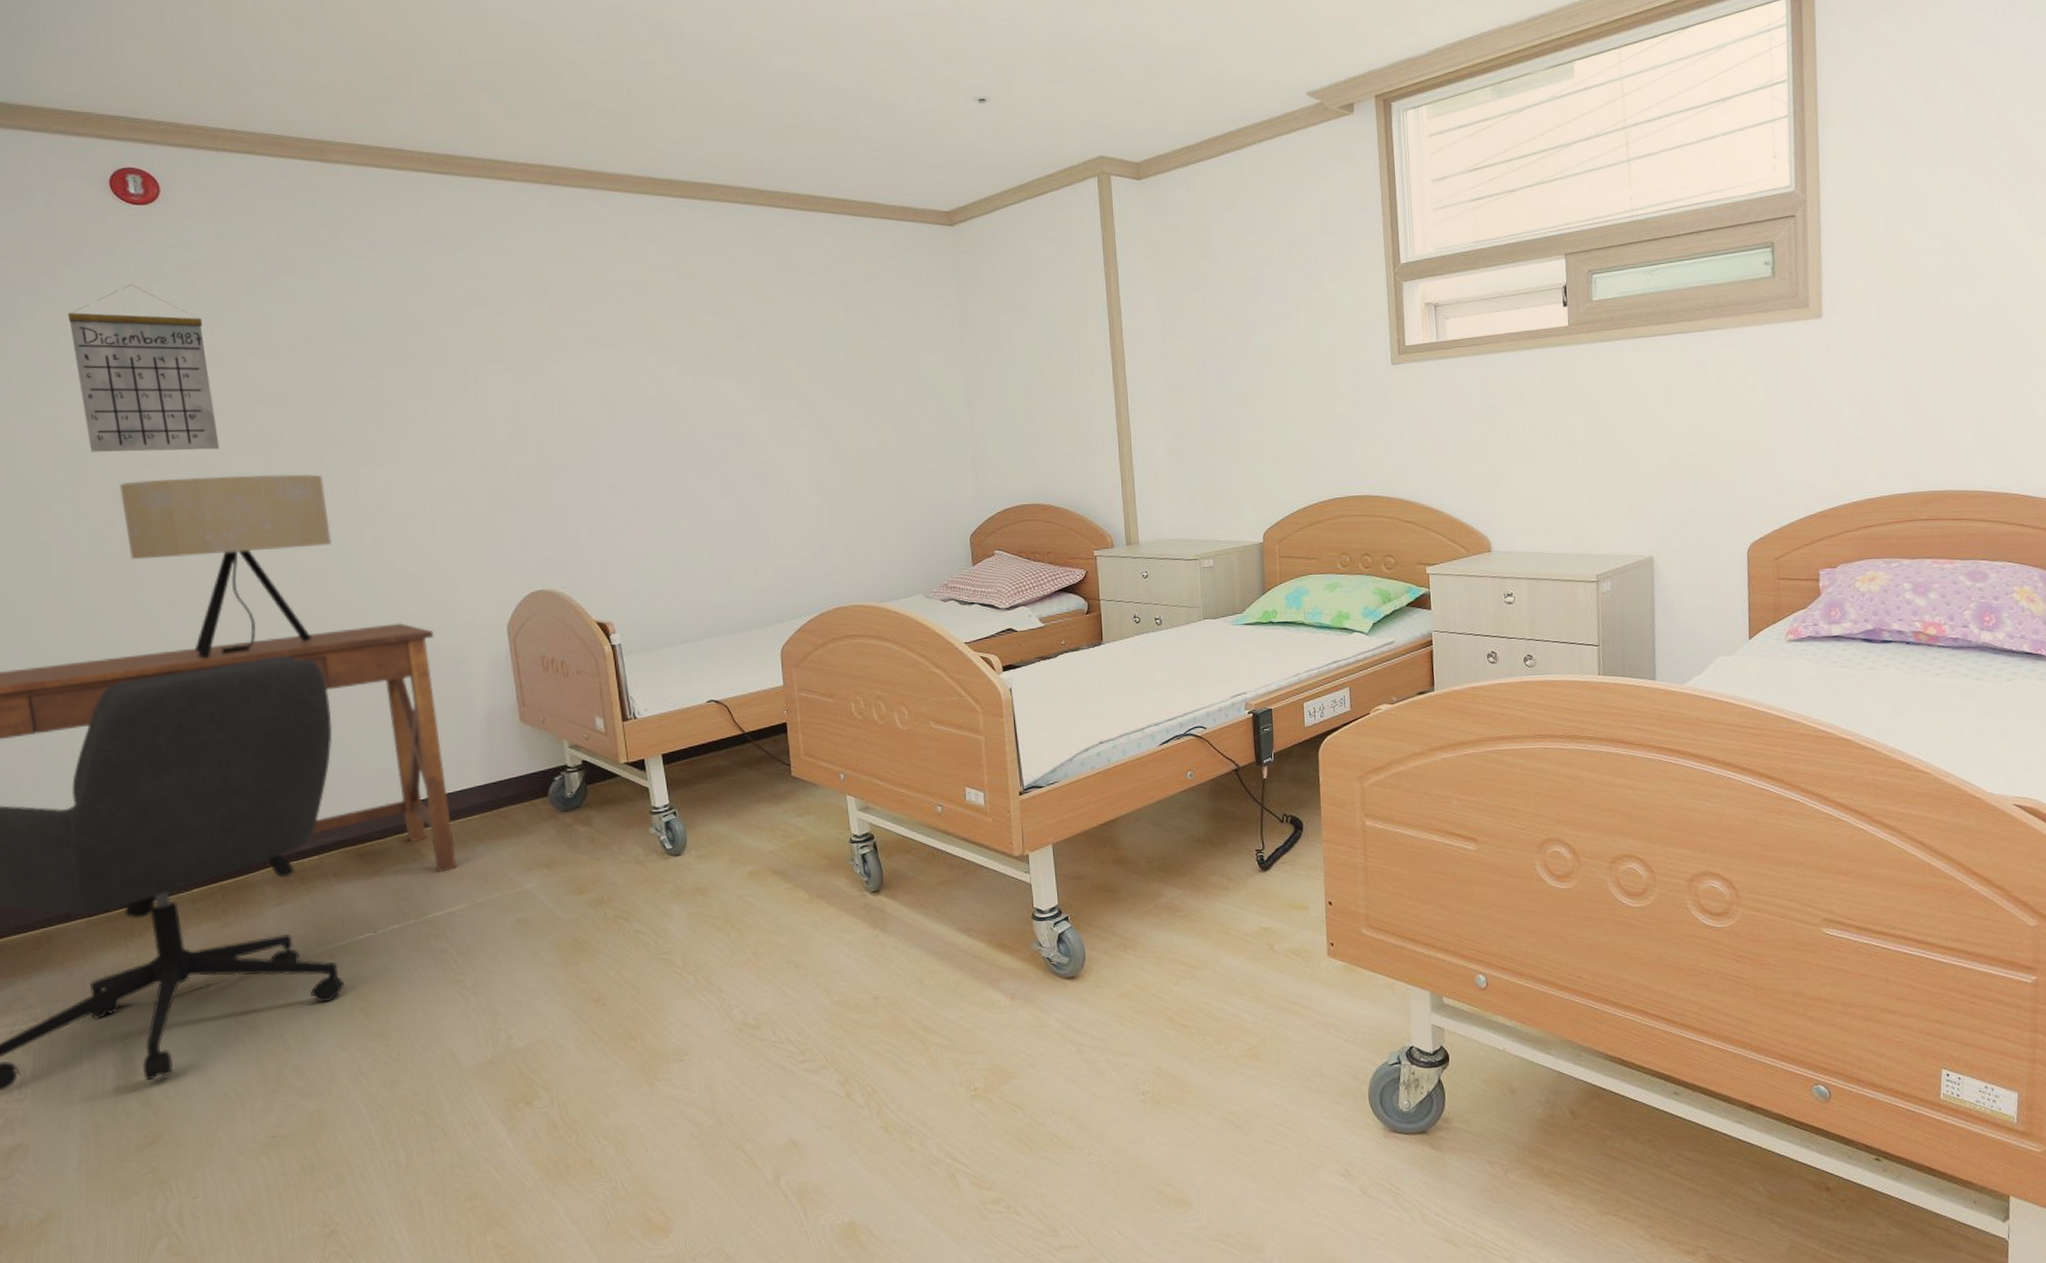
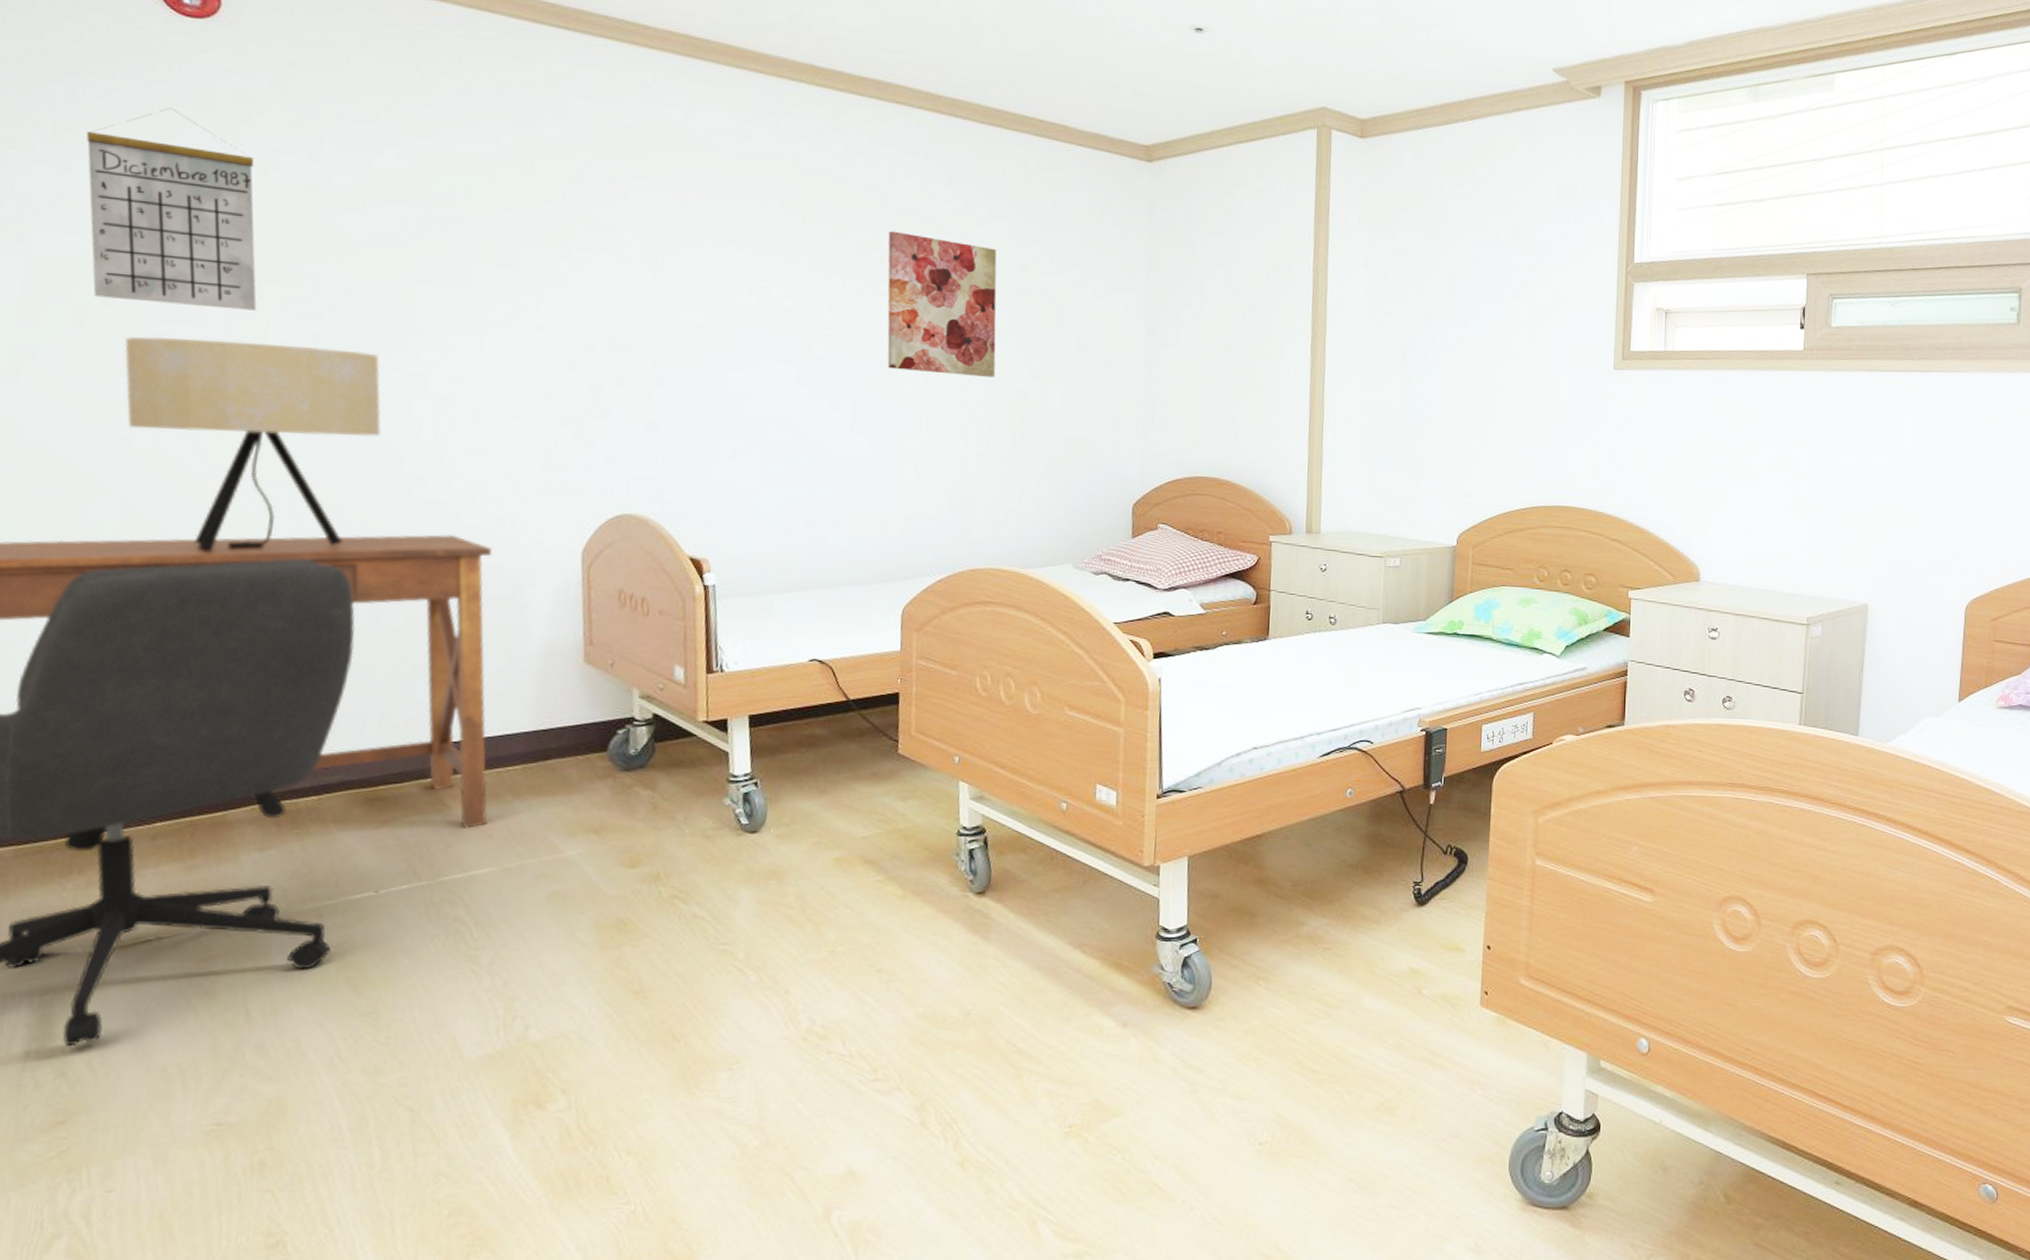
wall art: none [732,316,838,439] -> present [887,231,997,377]

